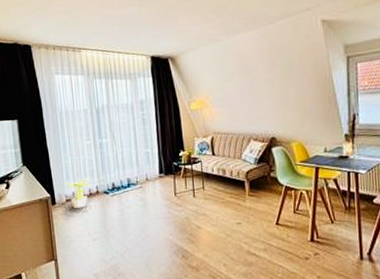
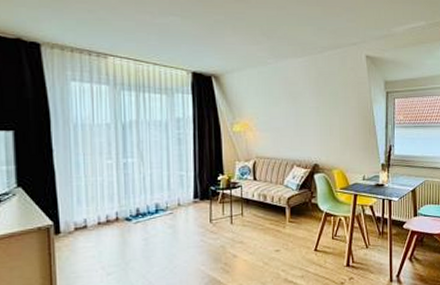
potted plant: present [61,178,92,208] -> none [70,202,110,238]

